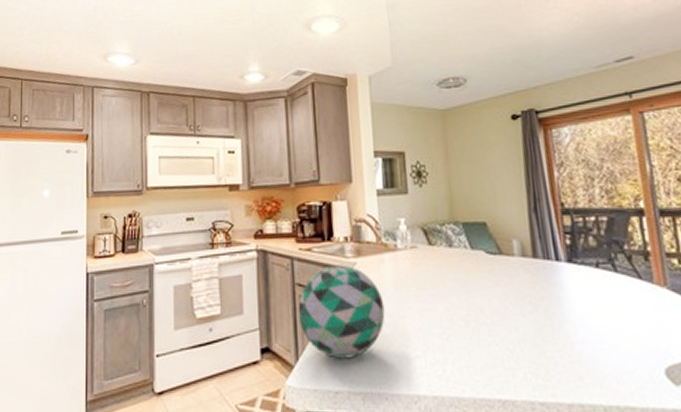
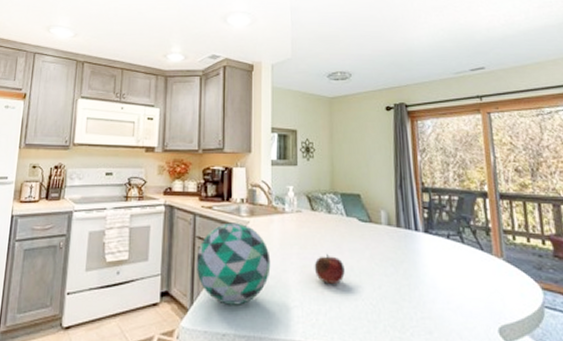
fruit: none [436,295,474,330] -> present [314,254,345,285]

